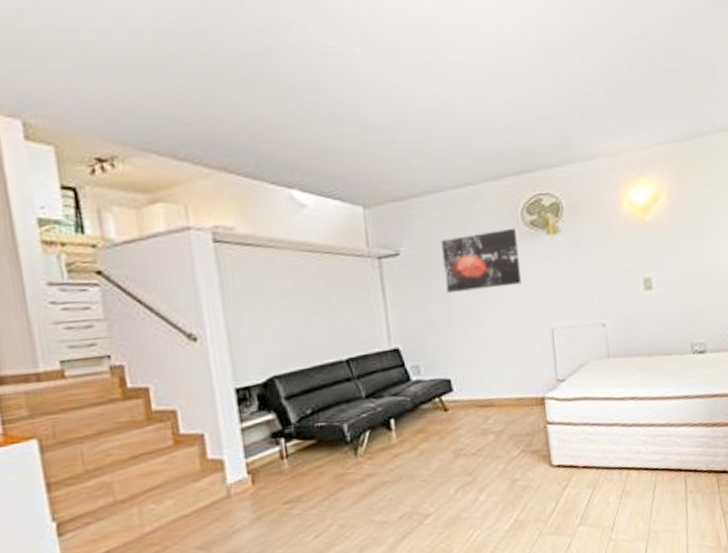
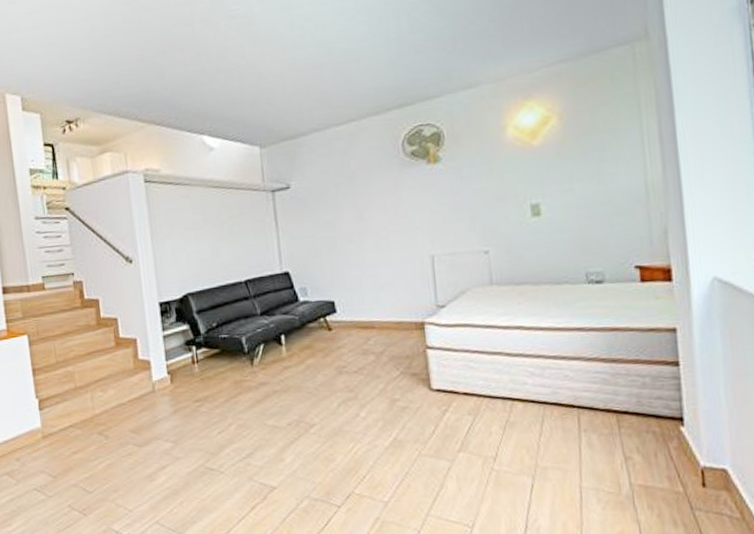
wall art: present [440,228,521,293] -> none [326,159,402,221]

